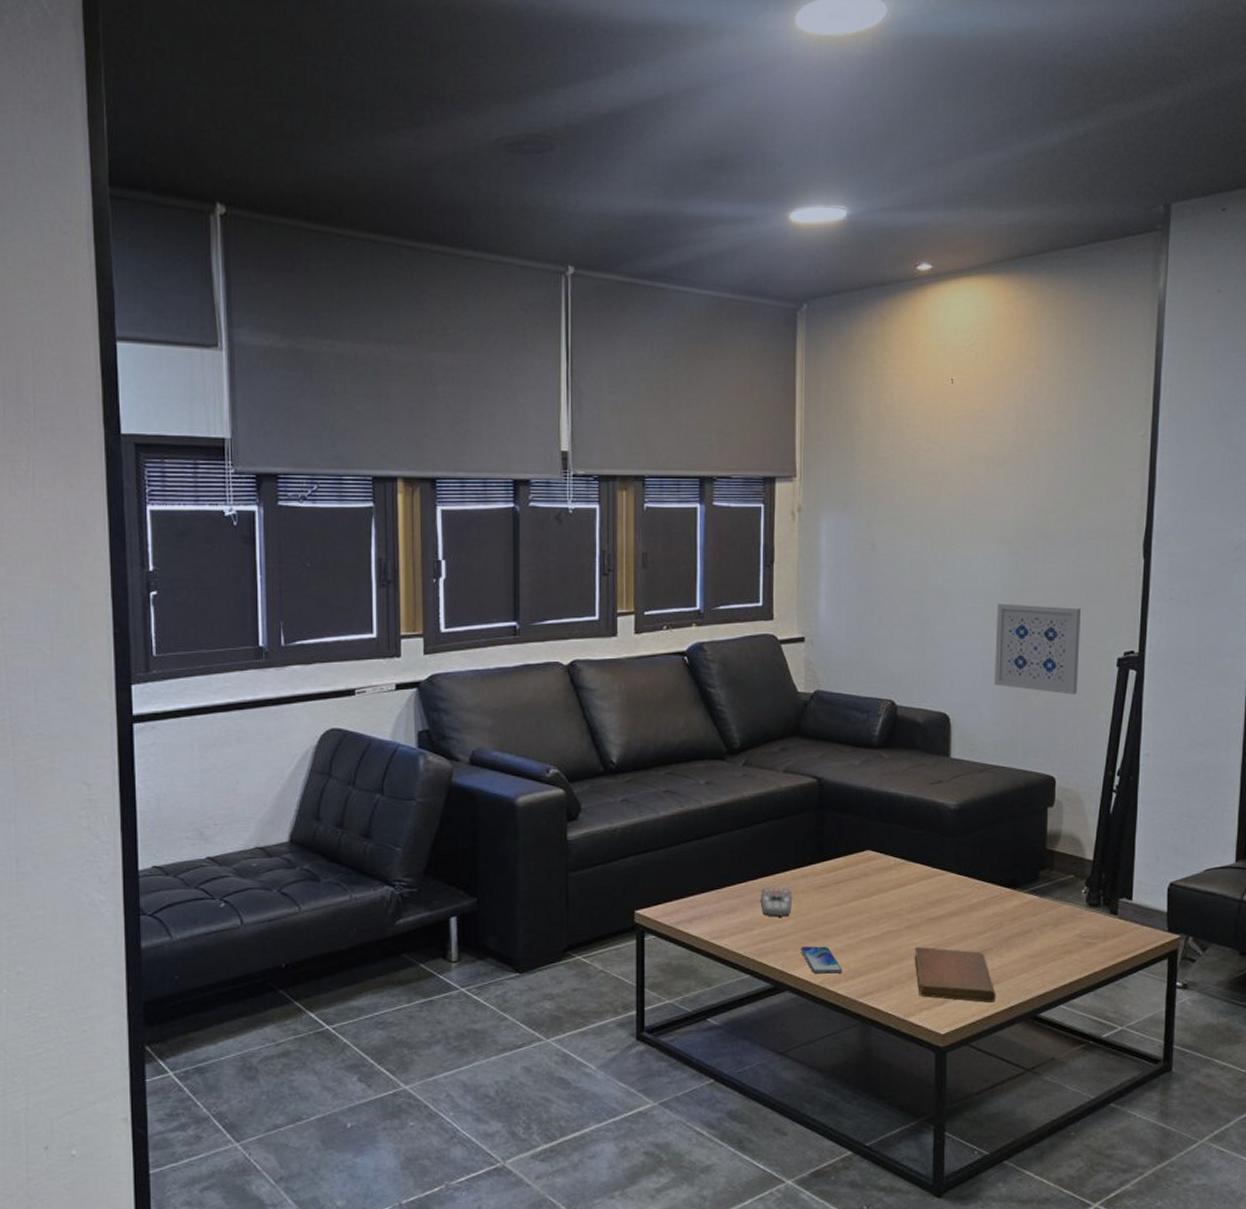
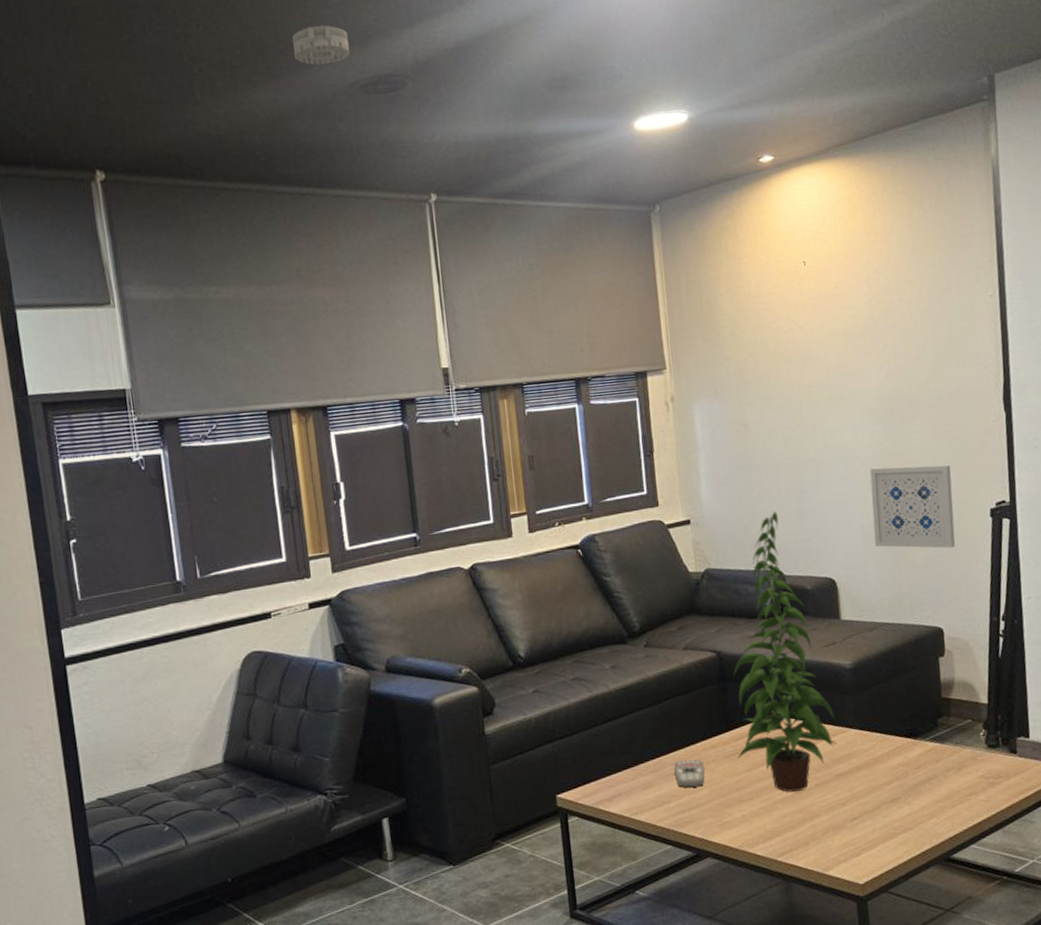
smoke detector: none [439,74,499,117] -> present [292,25,349,65]
smartphone: present [801,946,842,974] -> none [717,811,760,839]
plant: none [827,638,934,932] -> present [733,512,837,792]
notebook: present [914,947,996,1003] -> none [826,801,909,851]

